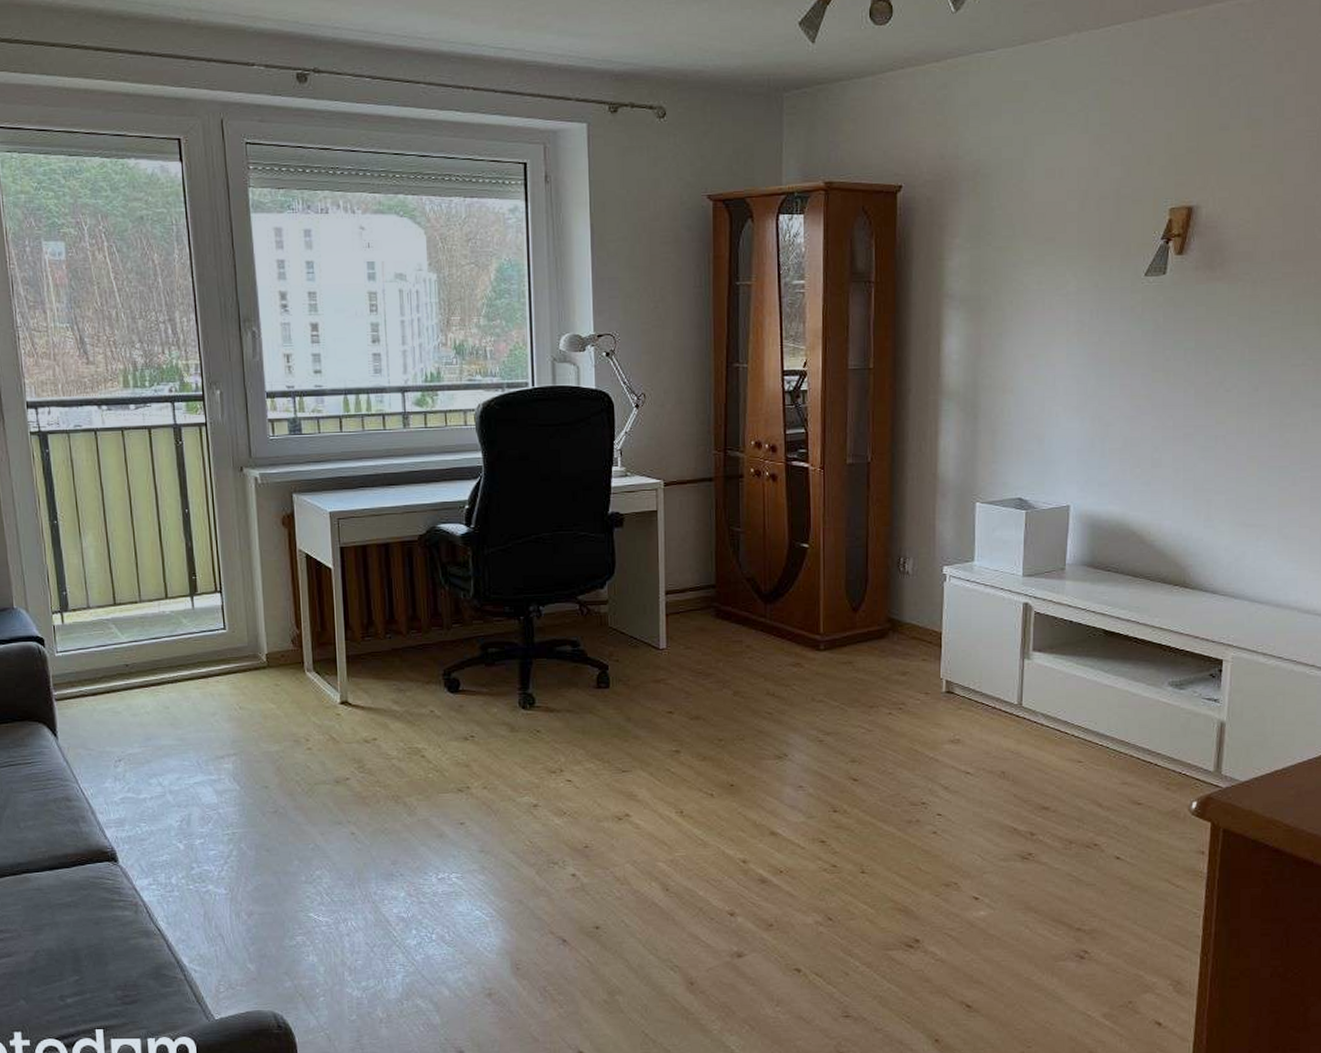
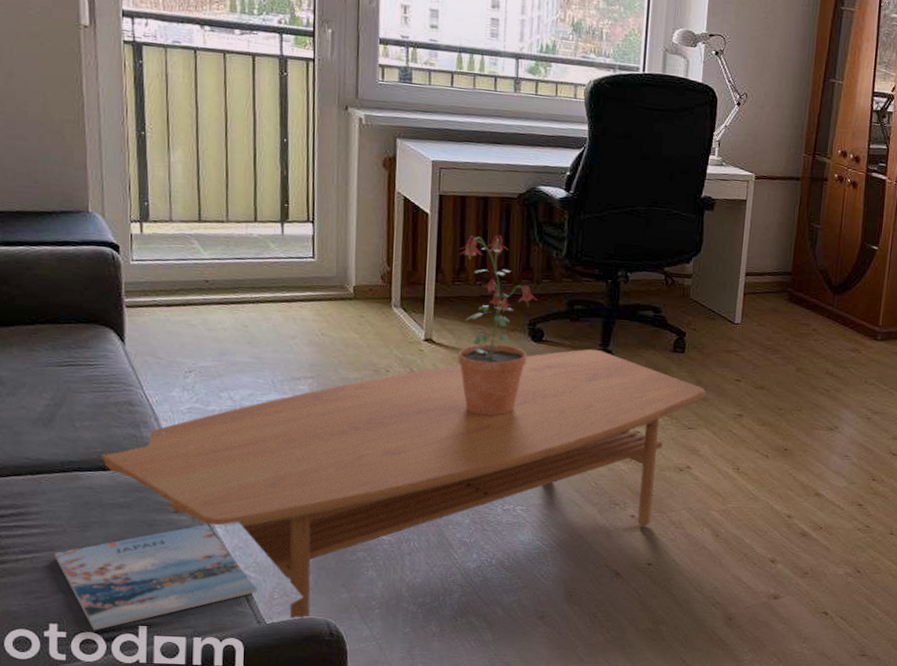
magazine: none [12,918,204,1037] -> present [55,524,258,631]
coffee table: none [46,694,638,1013] -> present [102,349,706,619]
potted plant: none [366,582,448,778] -> present [458,234,536,416]

